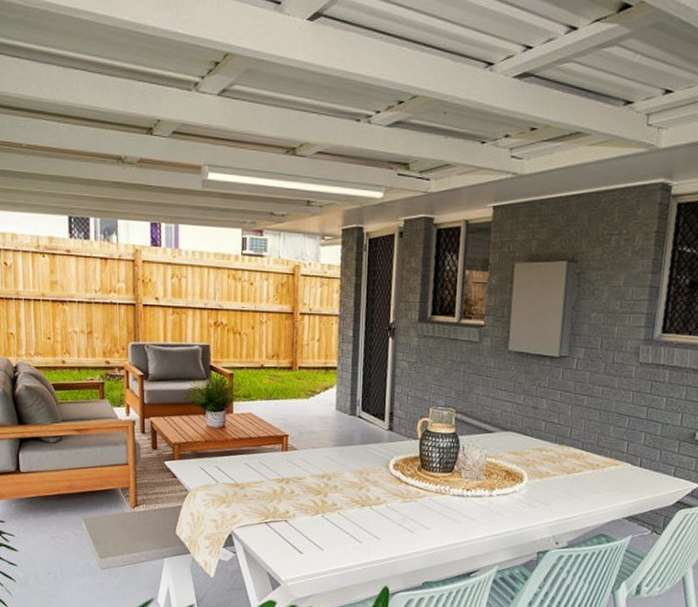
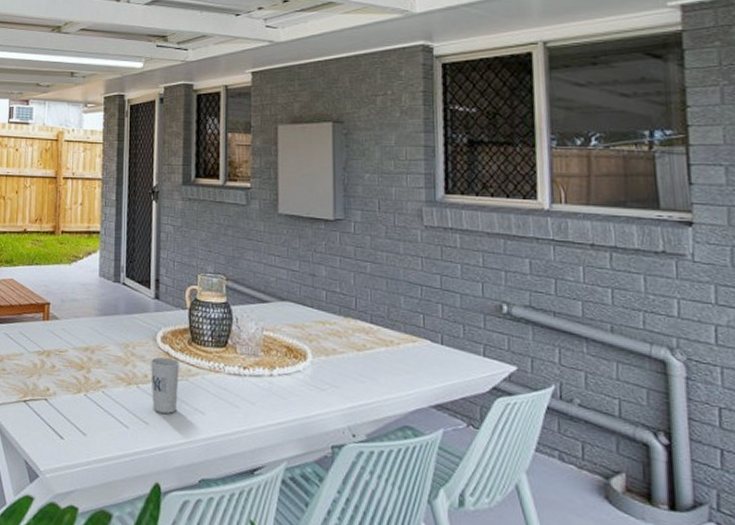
cup: none [383,482,409,530] -> present [151,357,179,414]

